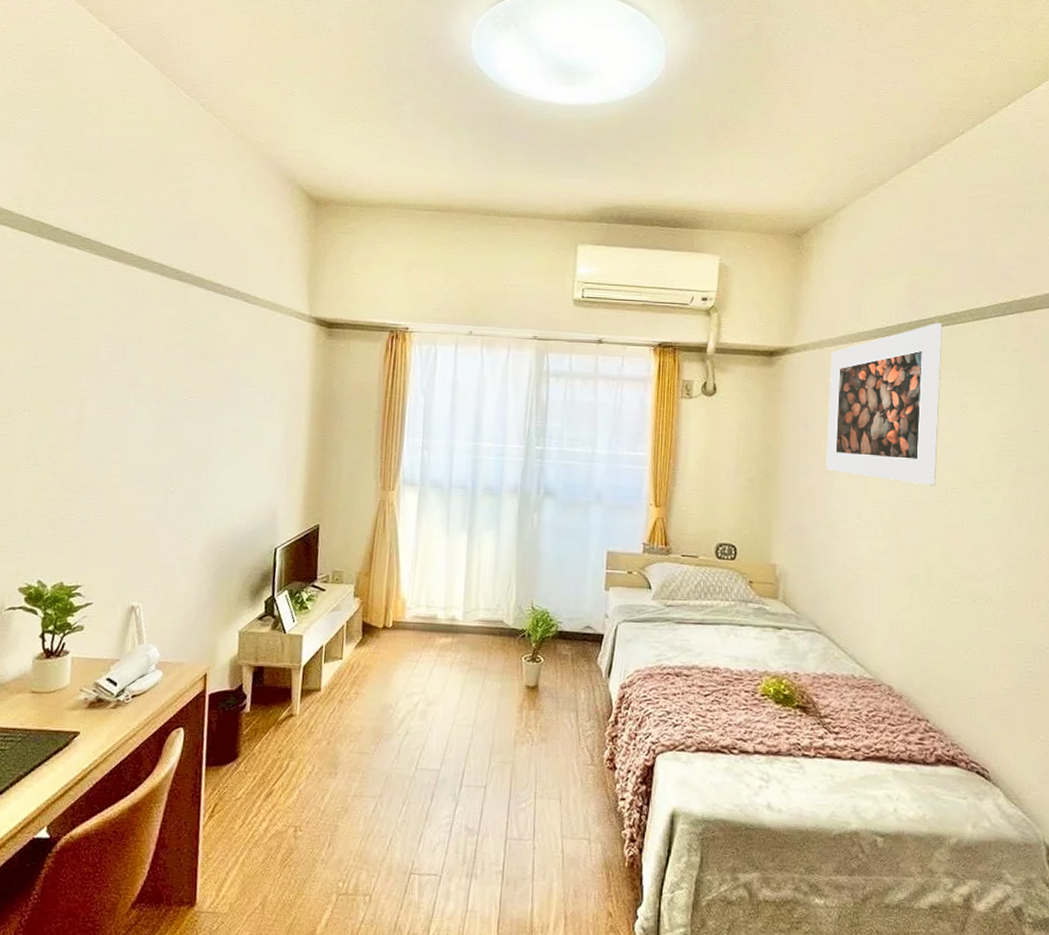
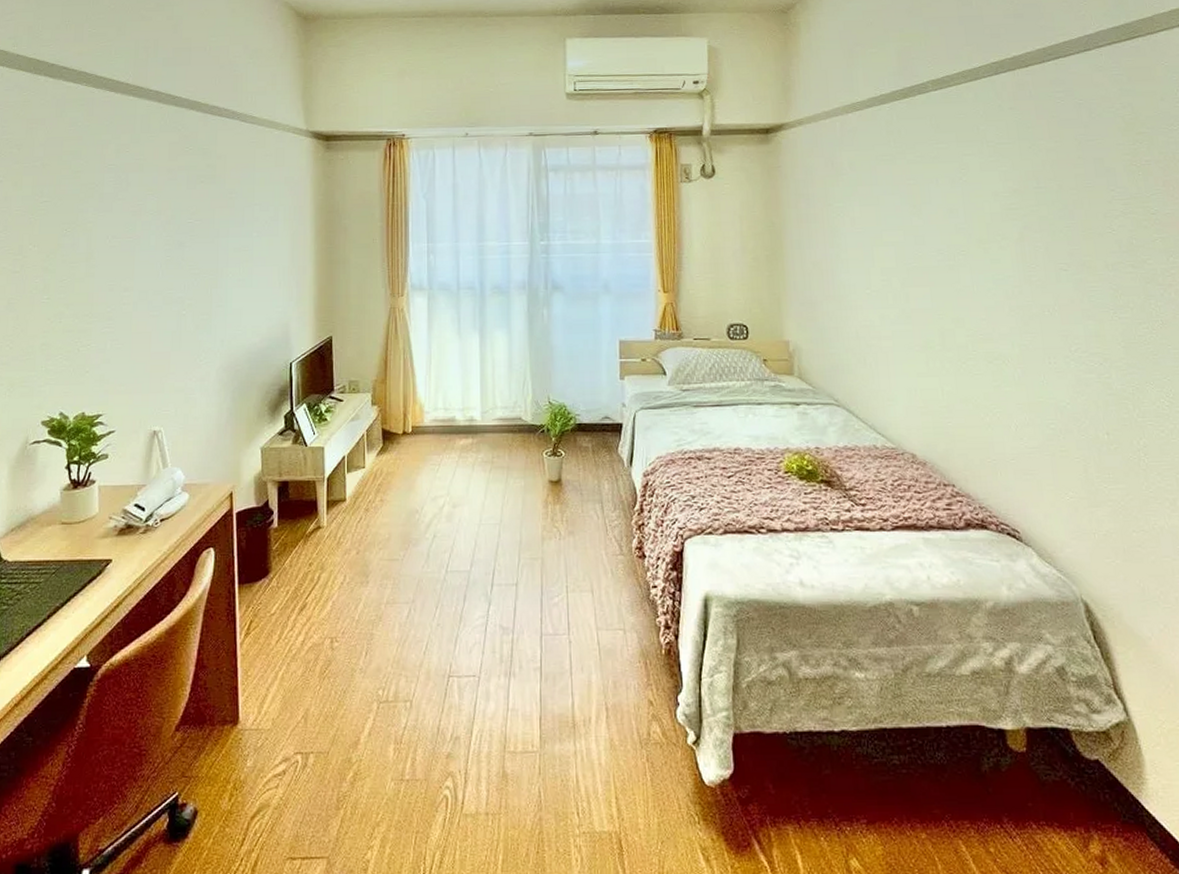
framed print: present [826,322,942,486] -> none [827,87,943,250]

